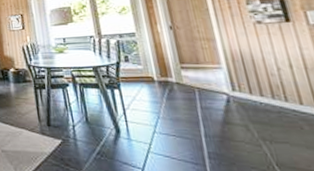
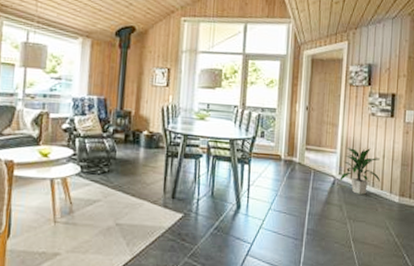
indoor plant: none [233,59,297,111] -> present [339,148,381,195]

